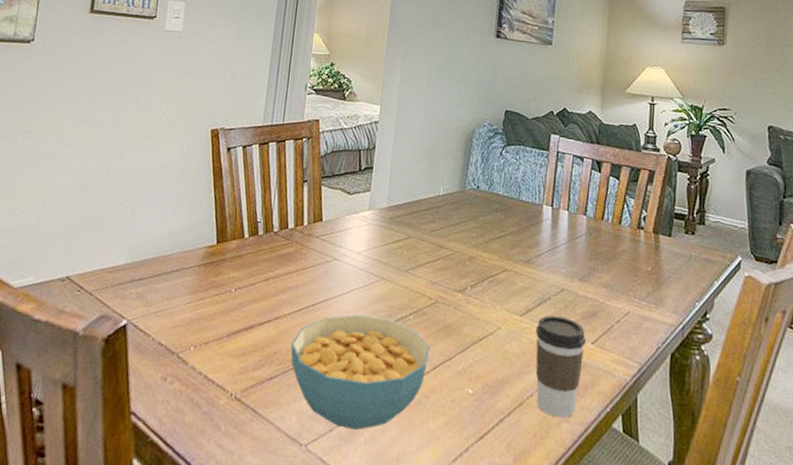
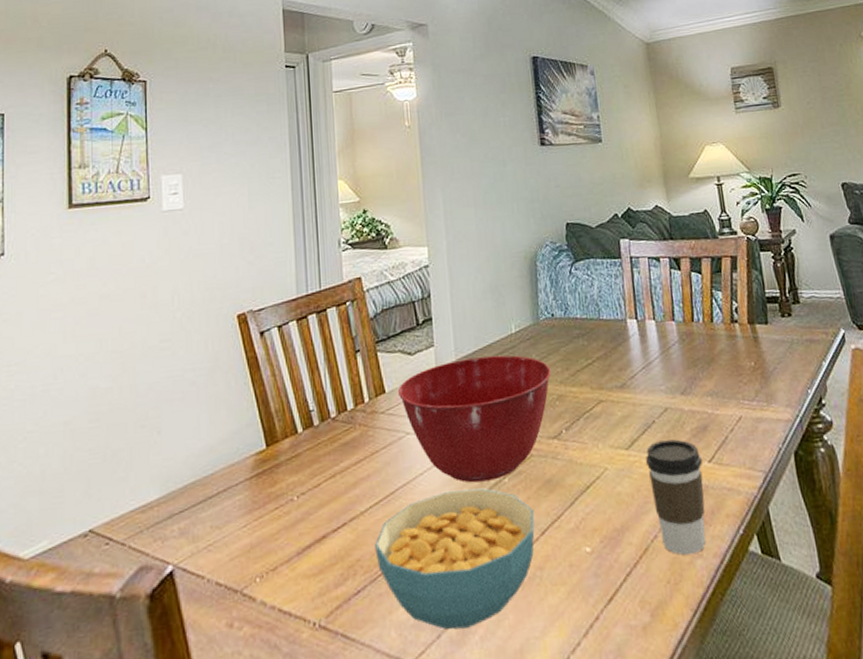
mixing bowl: none [332,207,468,315] -> present [397,355,551,483]

